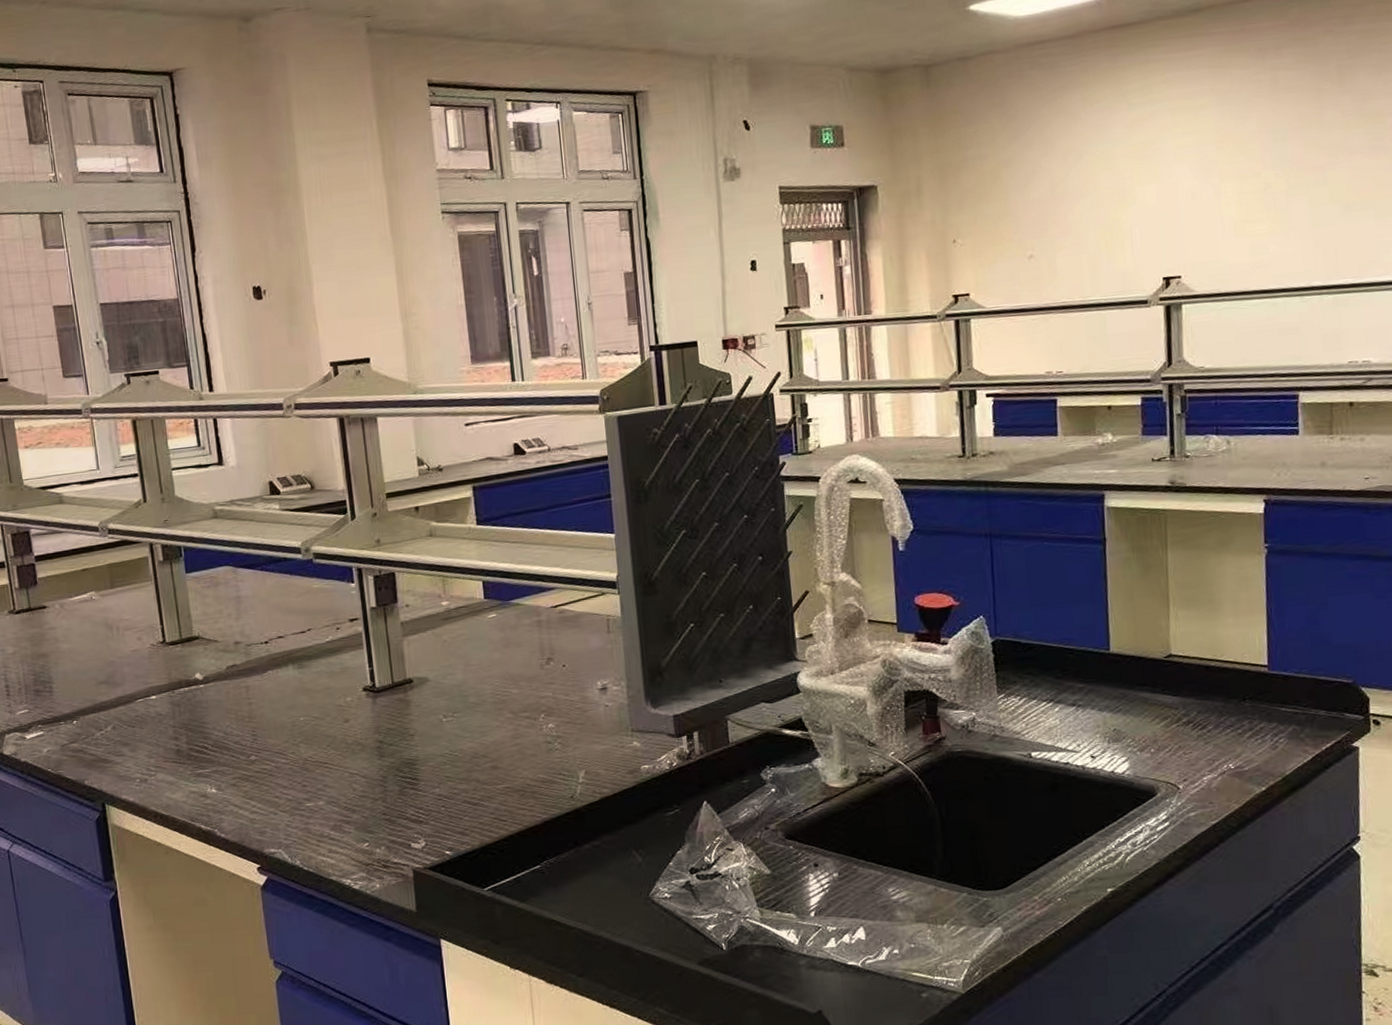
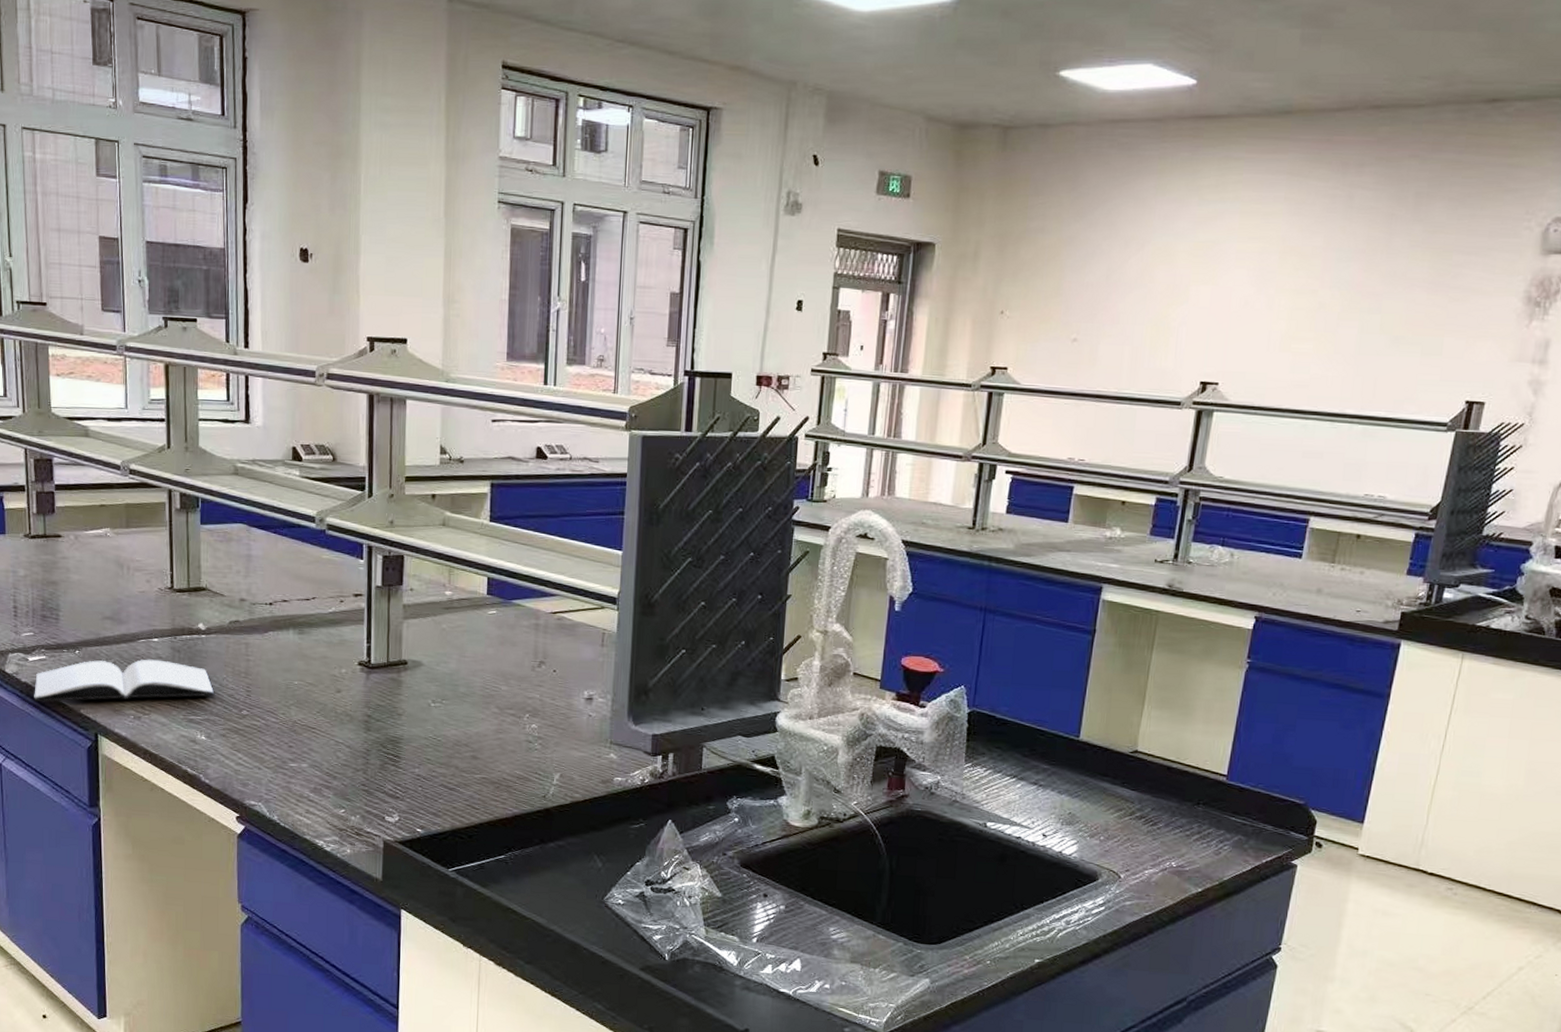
book: none [35,717,220,780] -> present [34,659,215,702]

